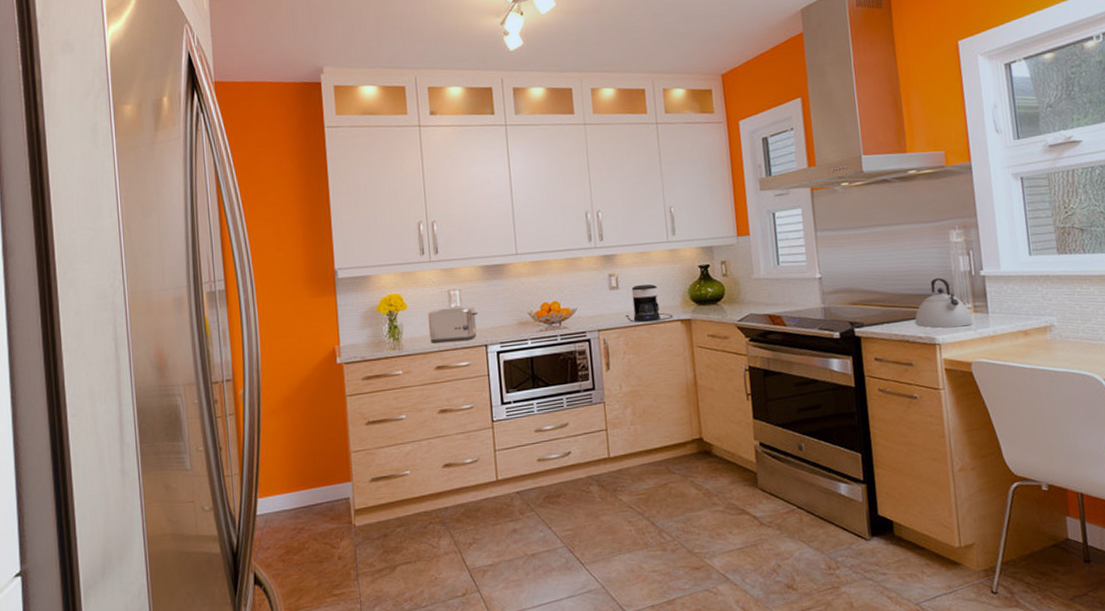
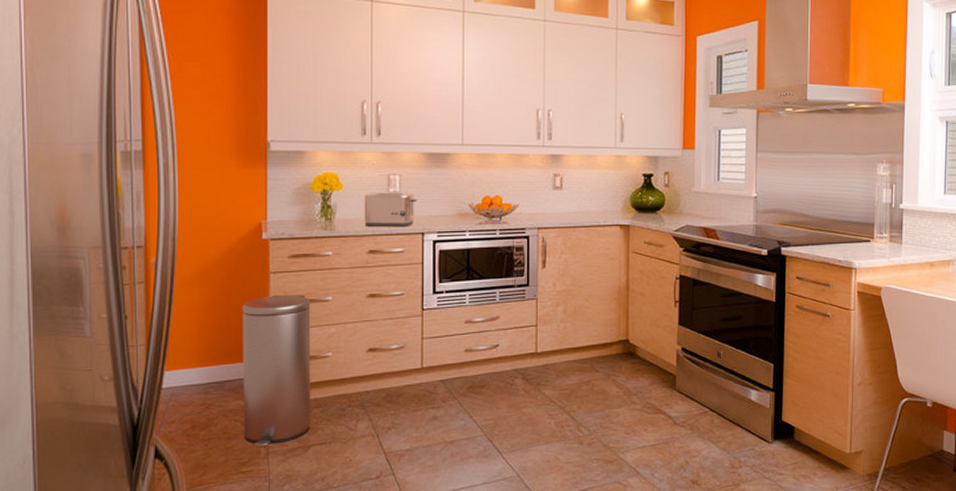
pedal bin: none [323,415,396,569] -> present [242,295,311,446]
coffee maker: present [625,284,673,323] -> none [566,187,613,225]
kettle: present [915,277,973,328] -> none [837,207,887,254]

